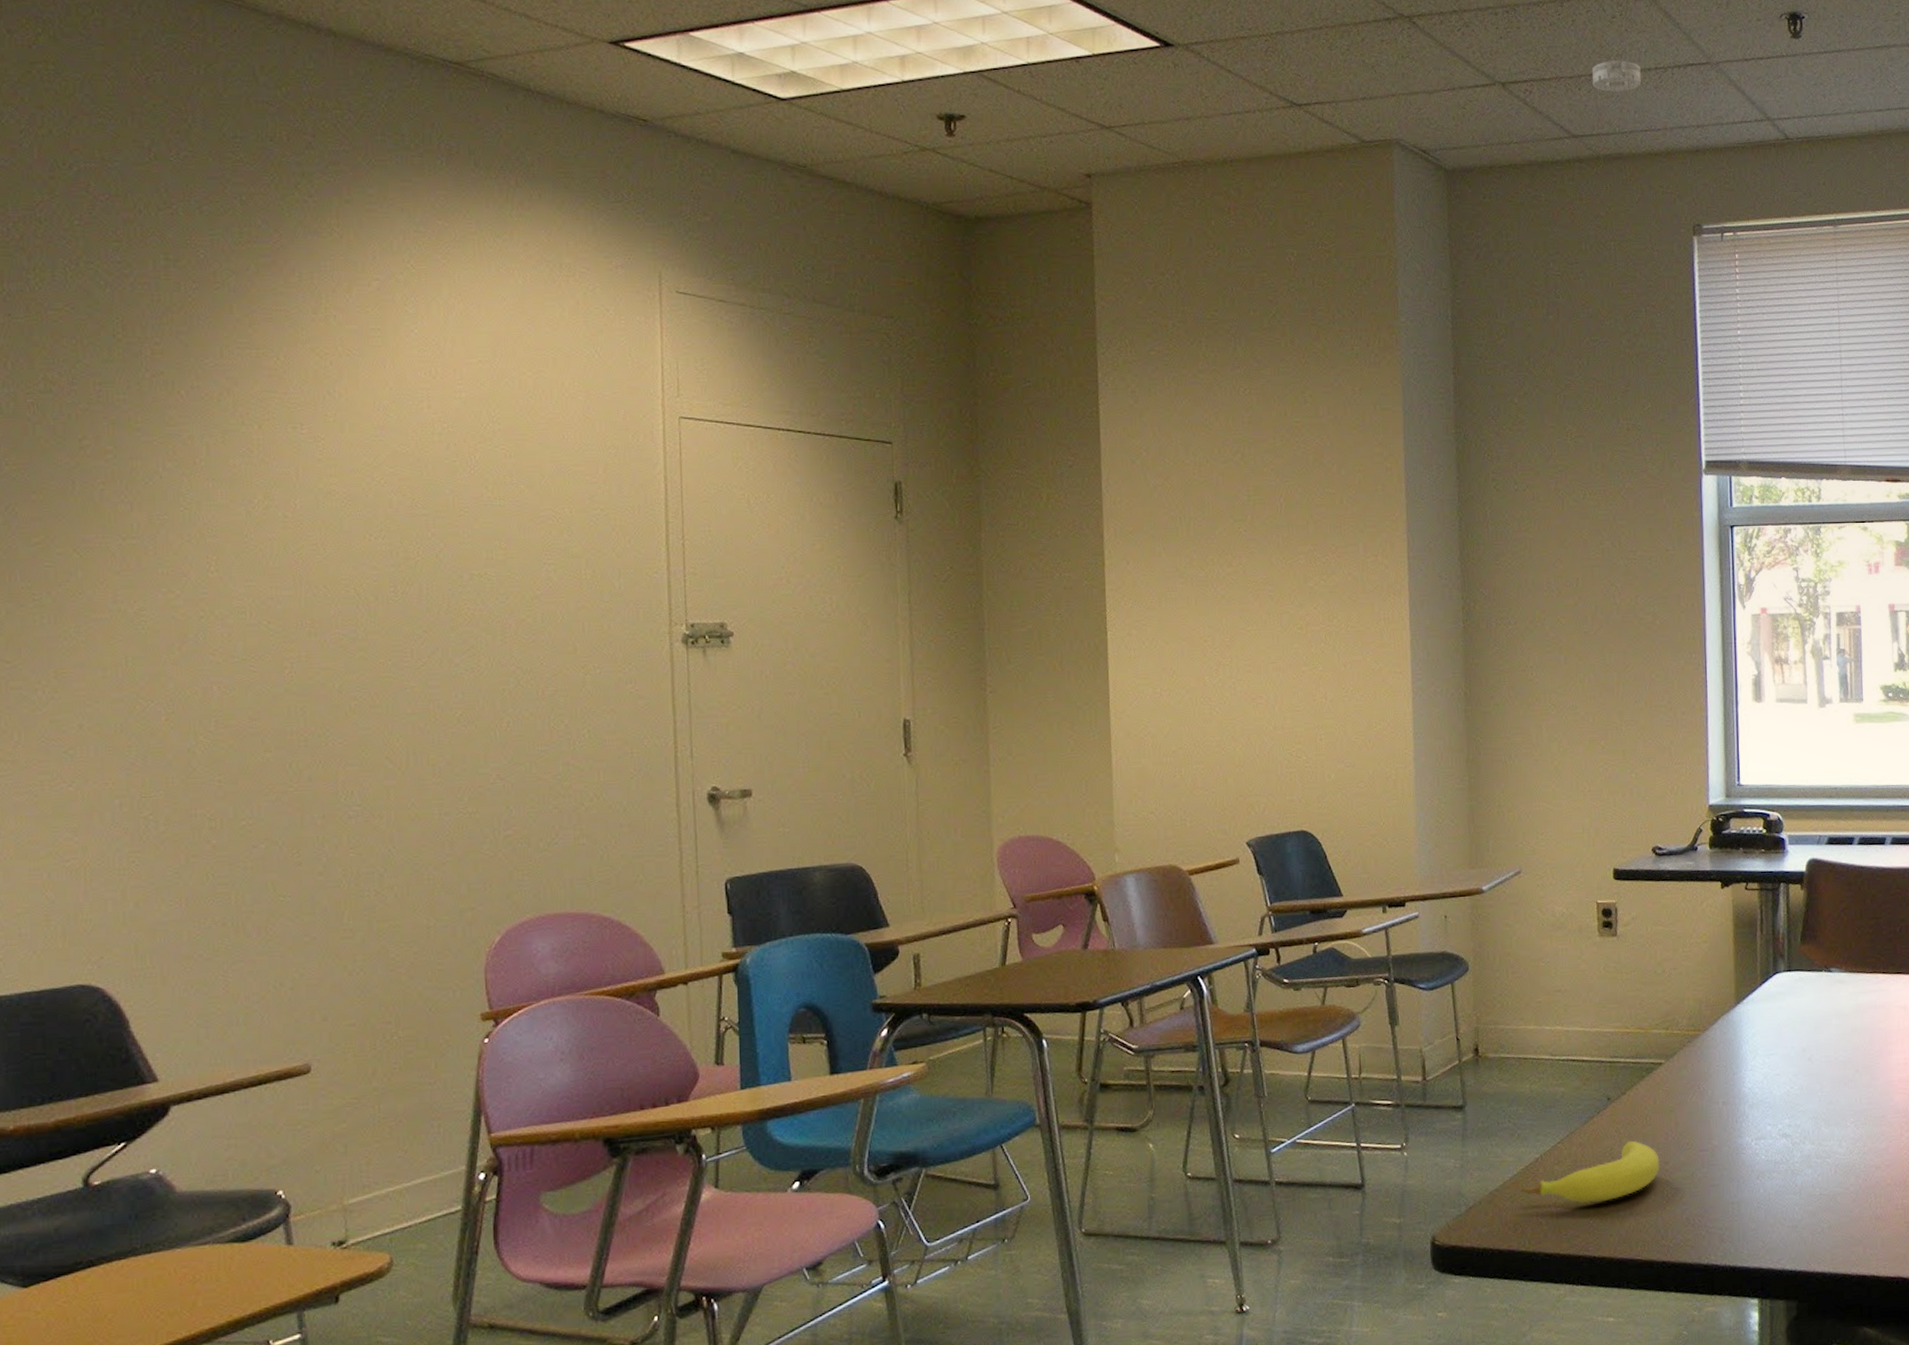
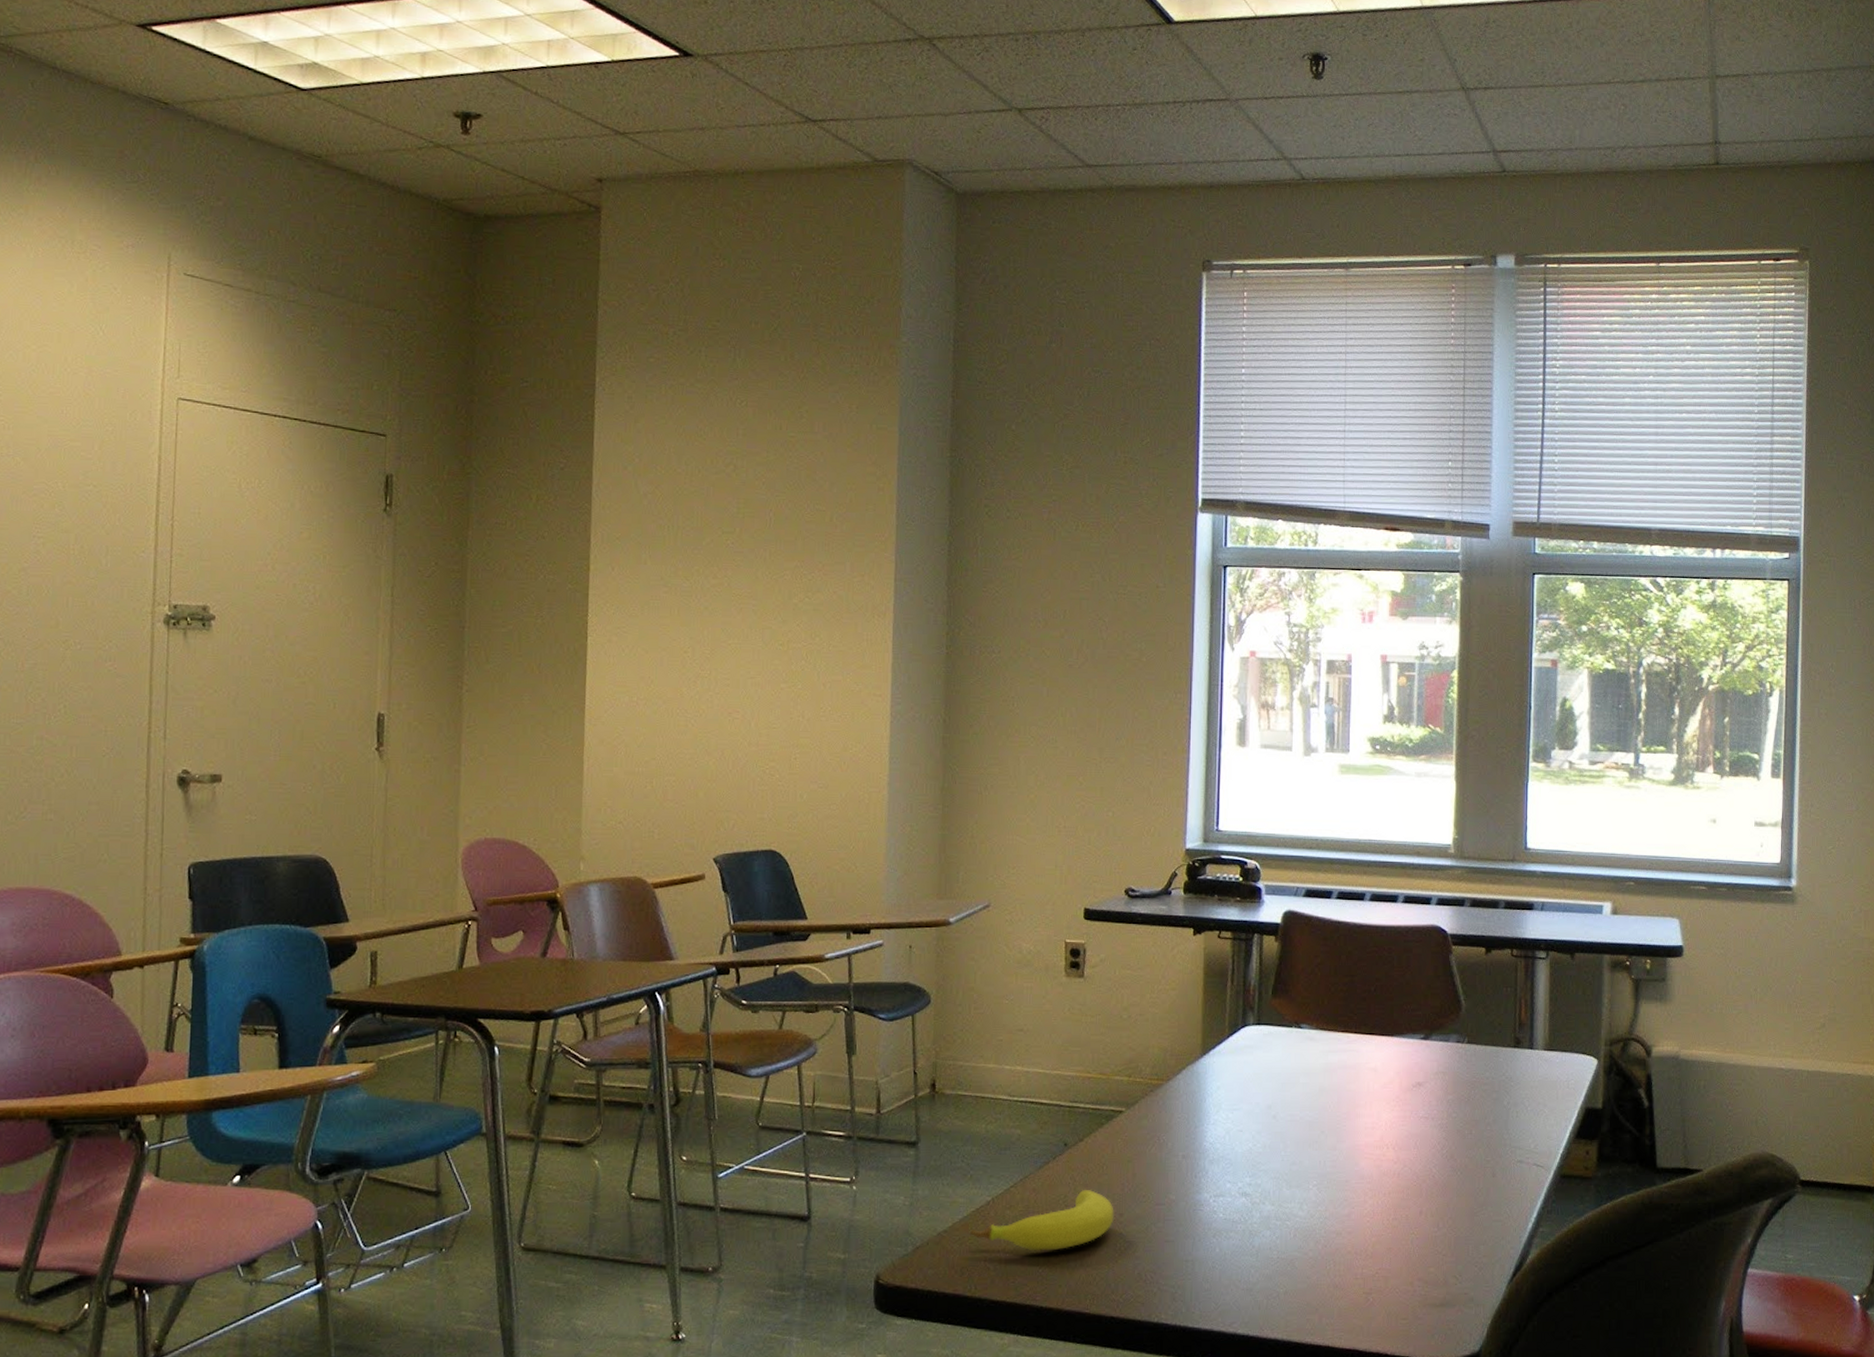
smoke detector: present [1592,60,1641,92] -> none [1110,91,1159,124]

